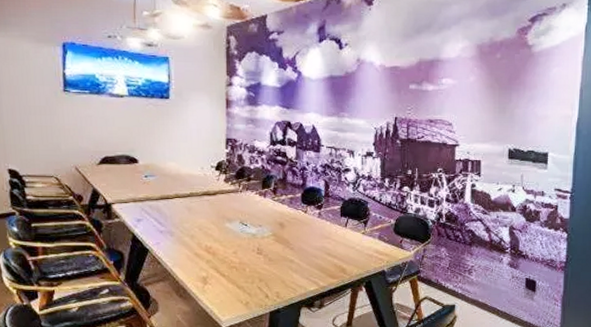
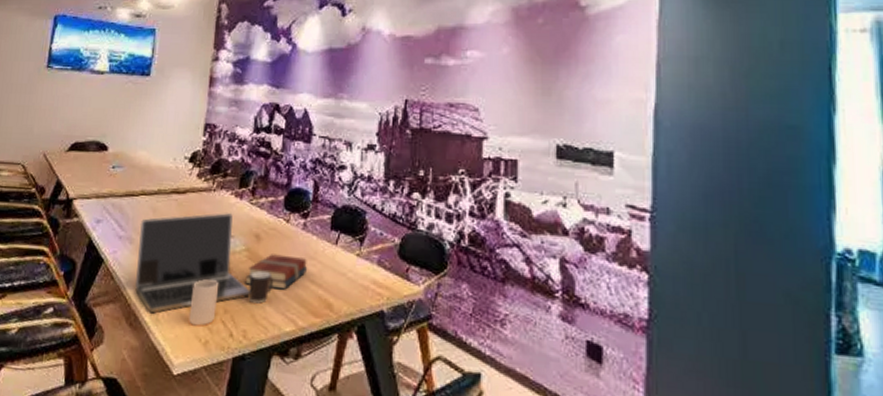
laptop: none [177,207,279,287] -> present [135,212,250,314]
cup: none [230,258,253,292] -> present [189,278,219,327]
books: none [274,237,325,262] -> present [245,254,308,290]
mug: none [278,249,298,273] -> present [248,270,274,304]

